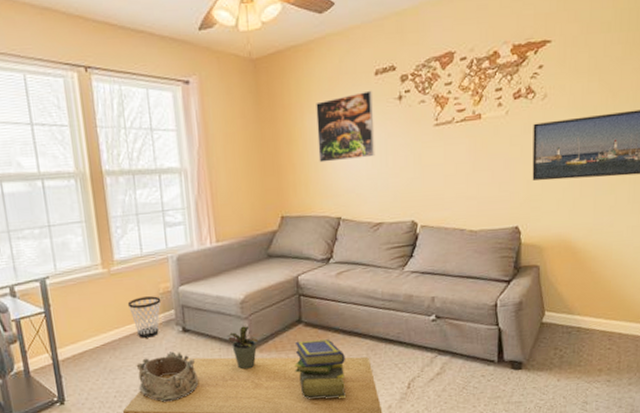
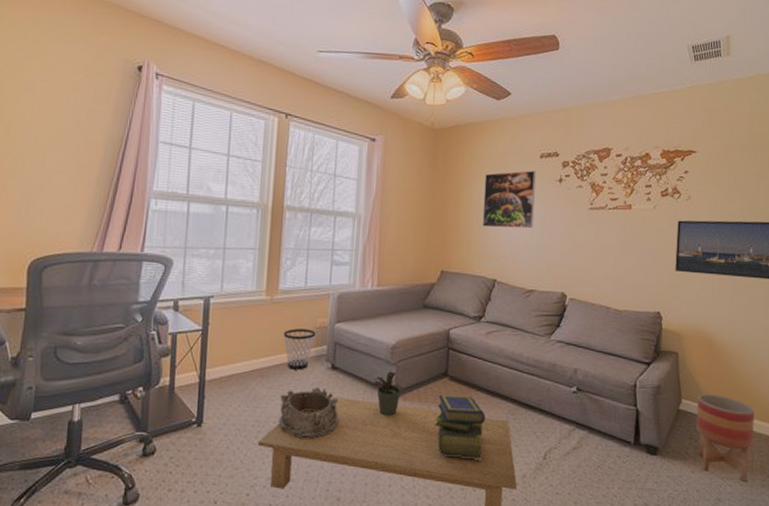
planter: none [560,302,621,383] -> present [695,394,755,482]

